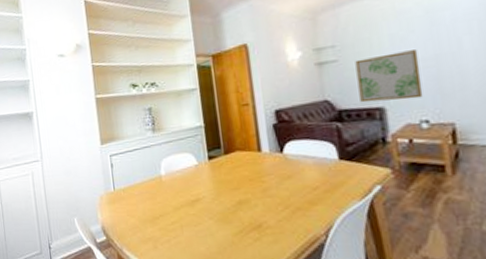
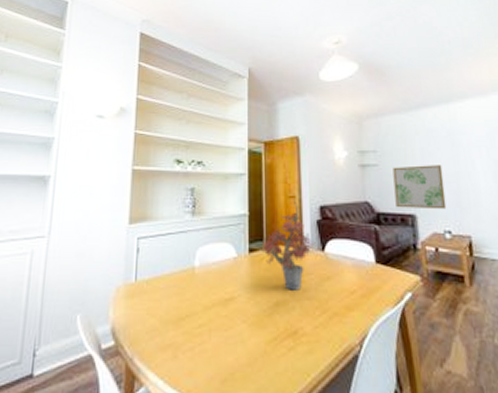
potted plant: none [218,106,274,190] -> present [259,199,316,290]

